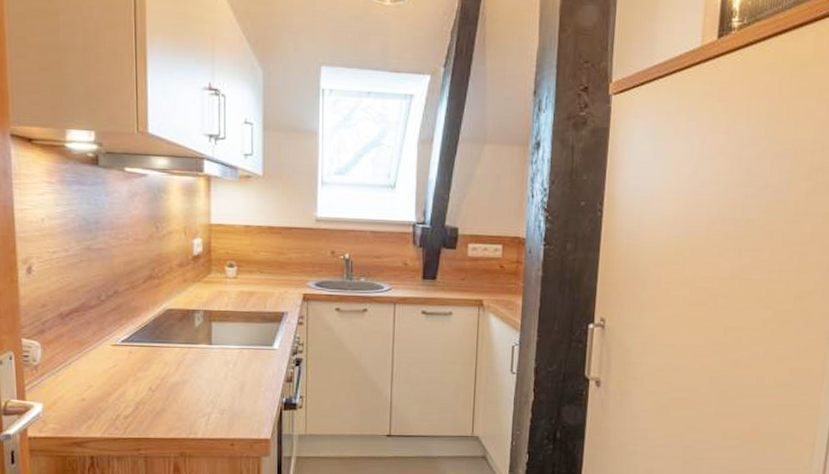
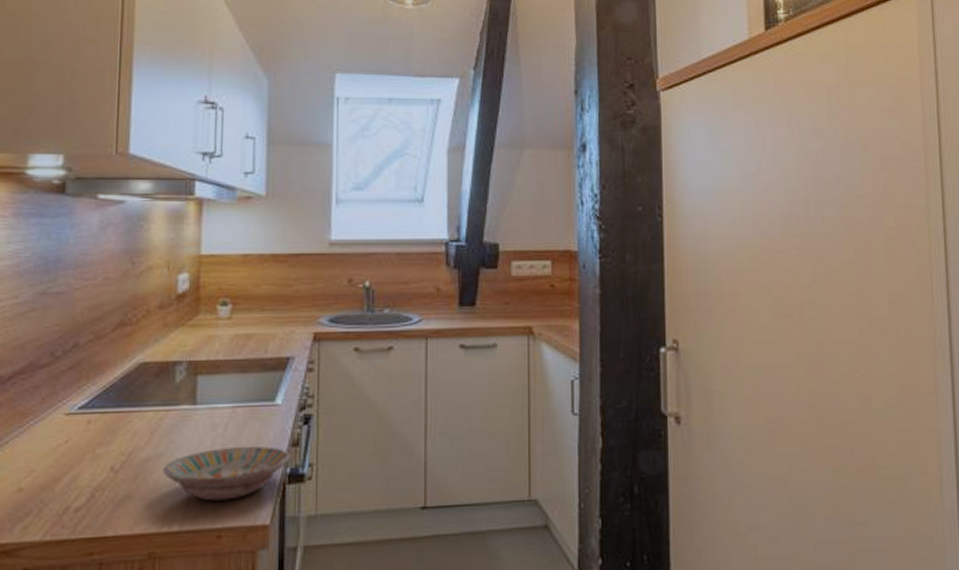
bowl: none [187,379,285,419] -> present [162,445,290,501]

